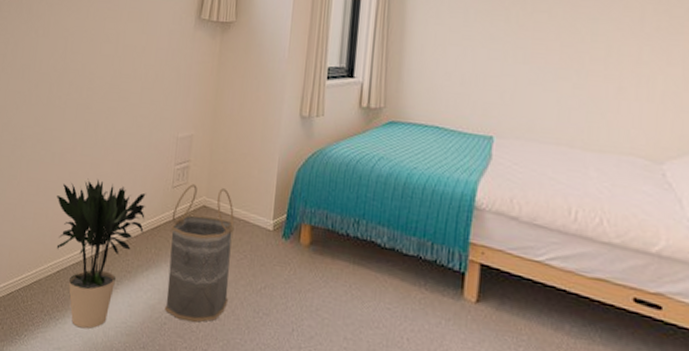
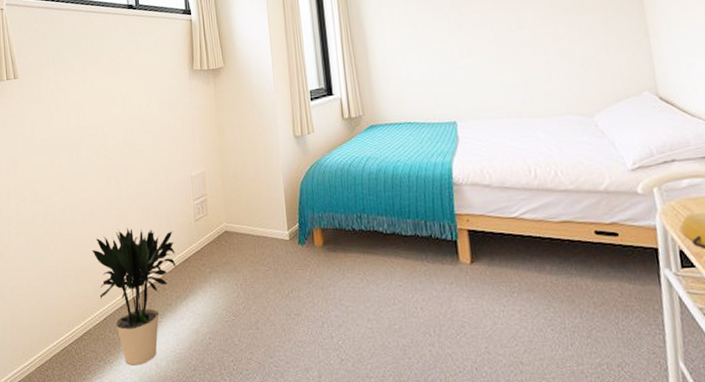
basket: present [165,184,235,323] -> none [199,212,263,336]

